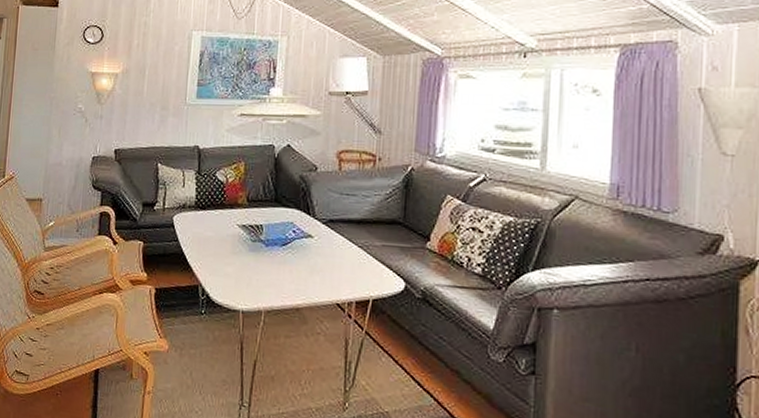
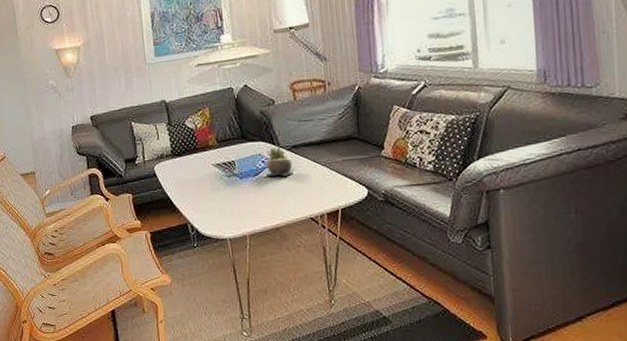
succulent plant: none [295,217,326,252] -> present [266,146,294,176]

